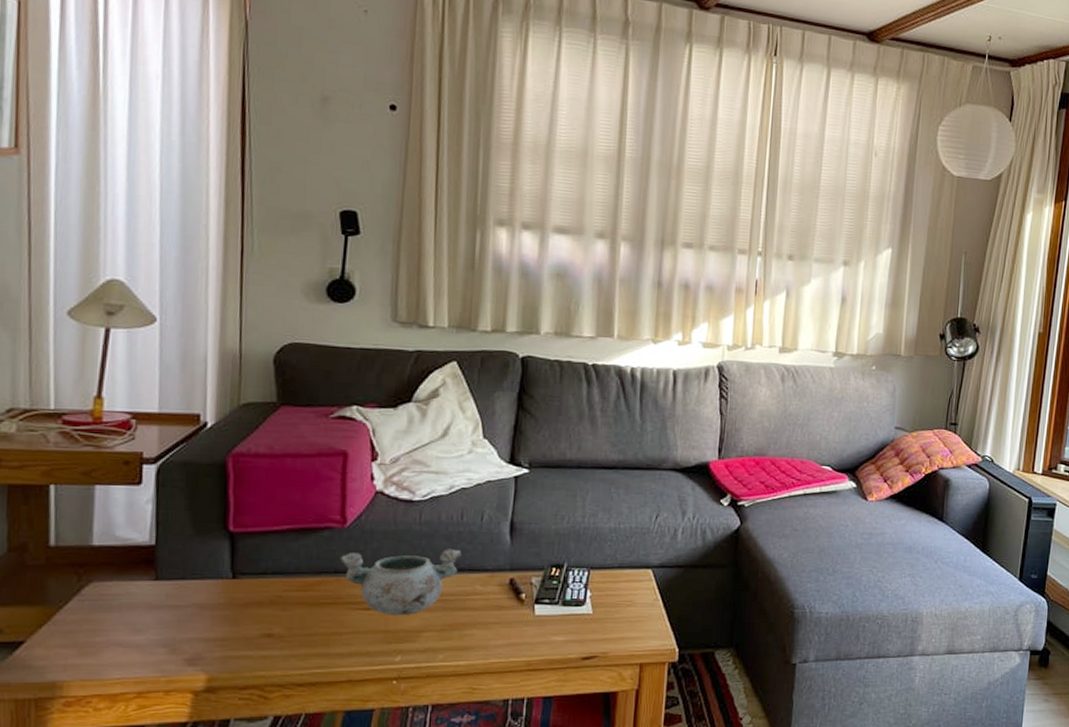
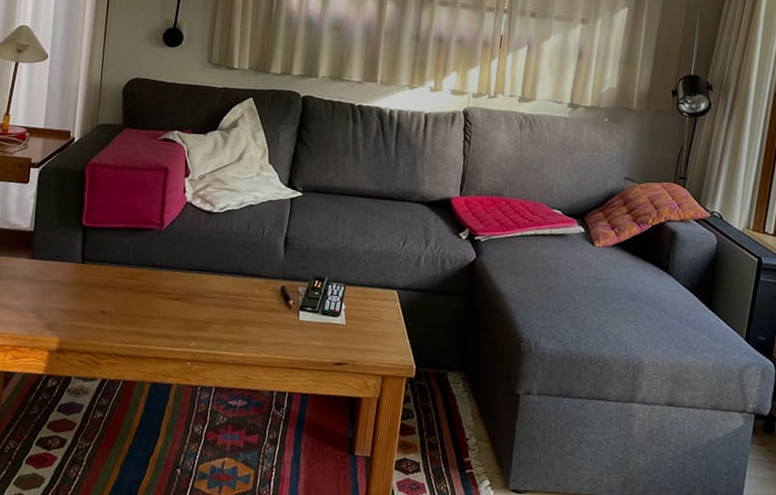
decorative bowl: present [340,548,462,616] -> none [156,251,246,308]

